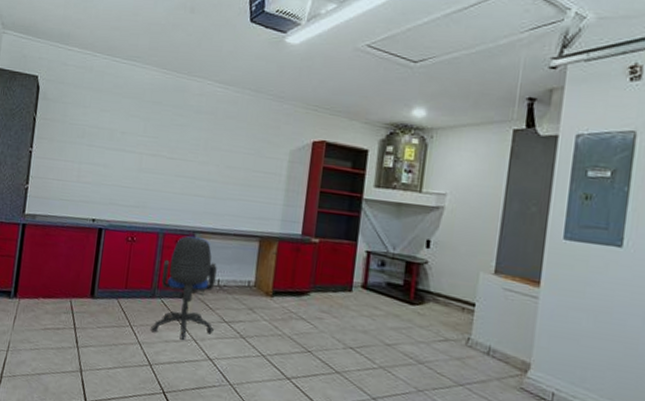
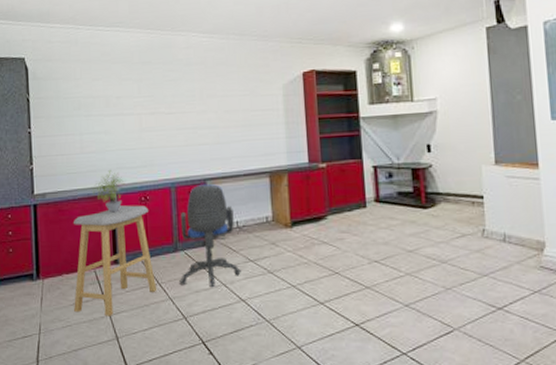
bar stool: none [44,241,134,348] -> present [73,205,157,316]
potted plant: none [81,203,115,247] -> present [92,169,125,213]

